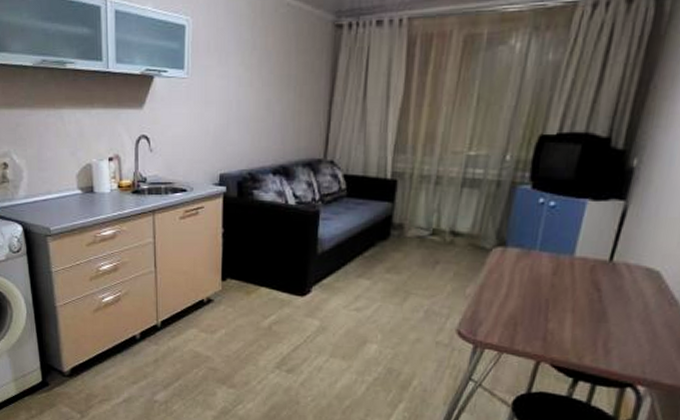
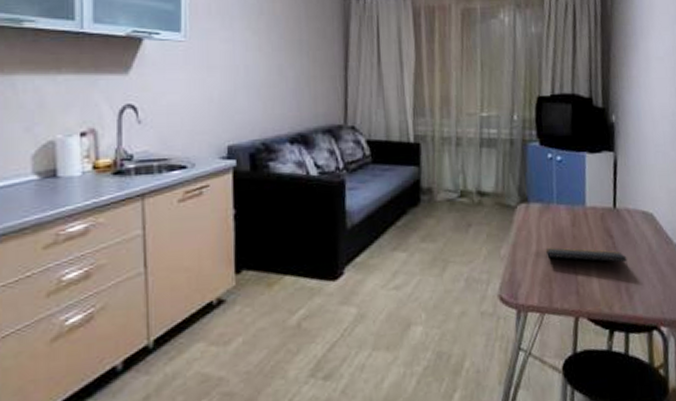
notepad: none [517,292,613,326] -> present [546,246,628,271]

